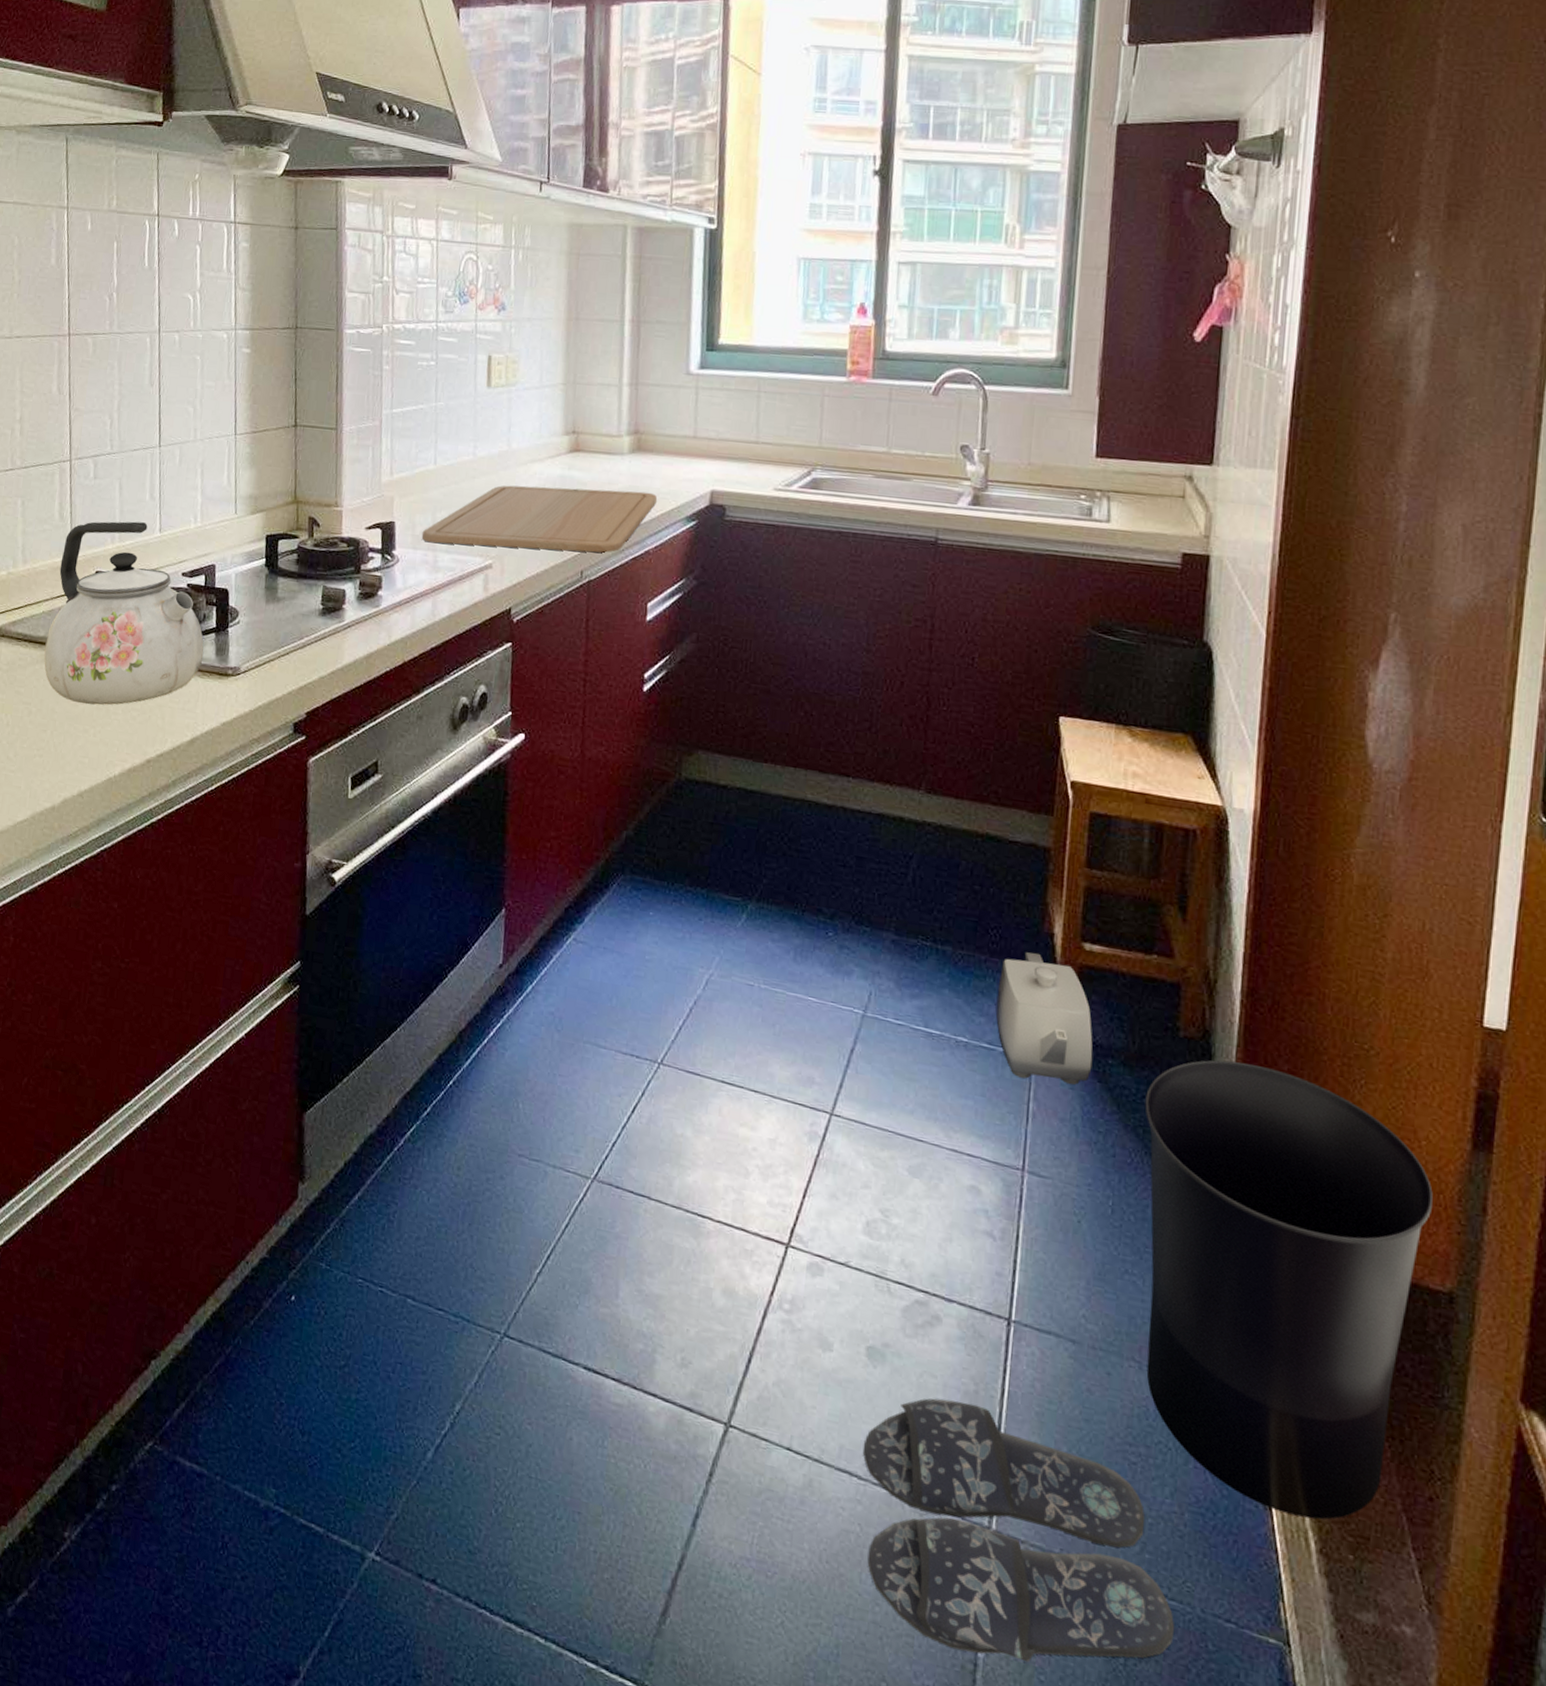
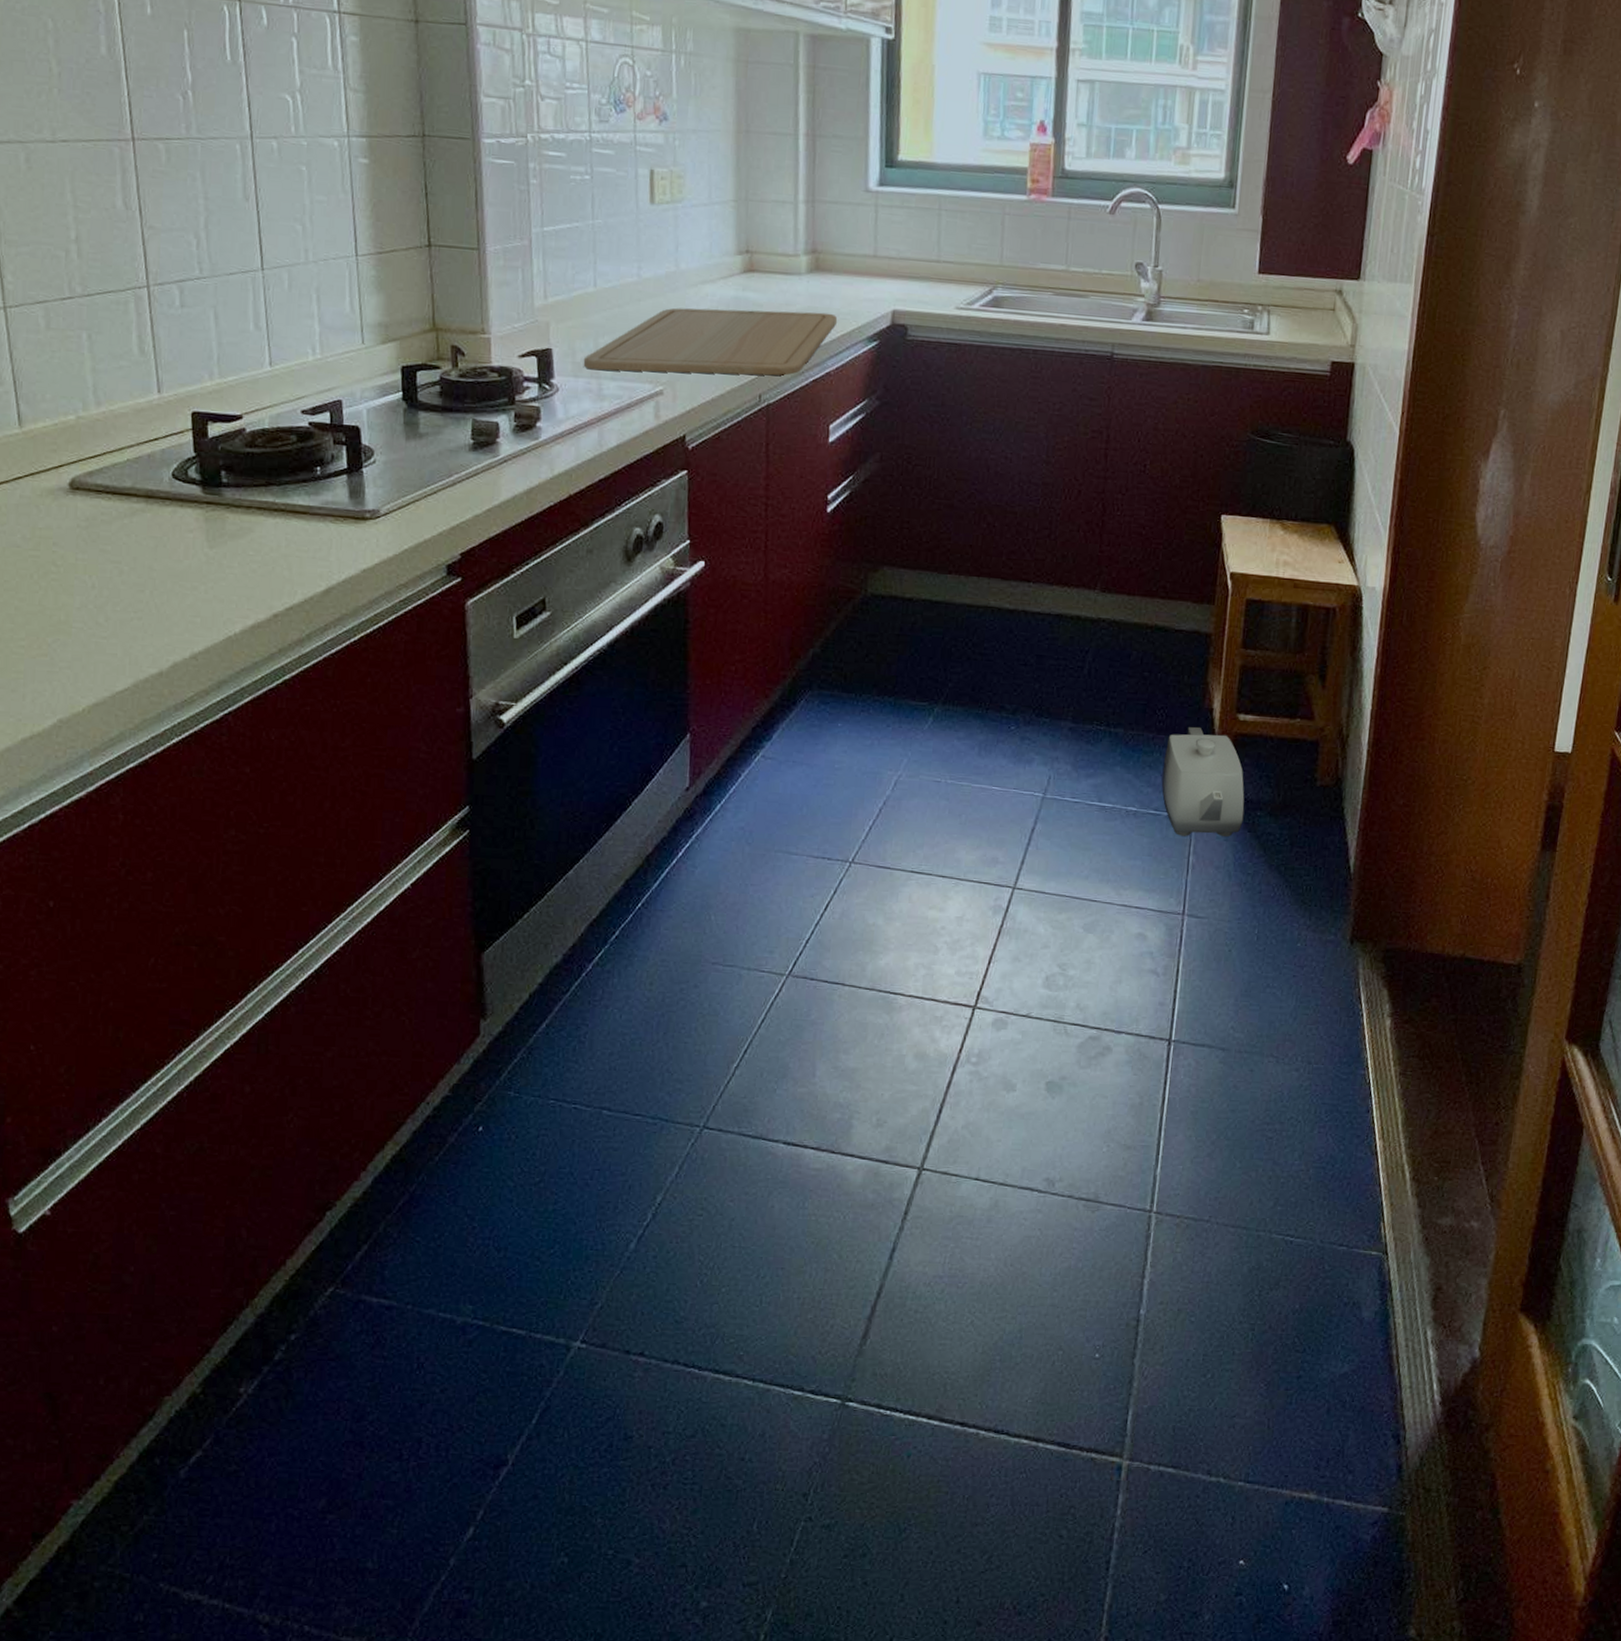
kettle: present [44,521,204,705] -> none [133,354,335,559]
slippers: present [863,1398,1175,1663] -> none [1043,1114,1300,1312]
waste bin: present [1144,1060,1433,1519] -> none [1282,801,1510,1155]

